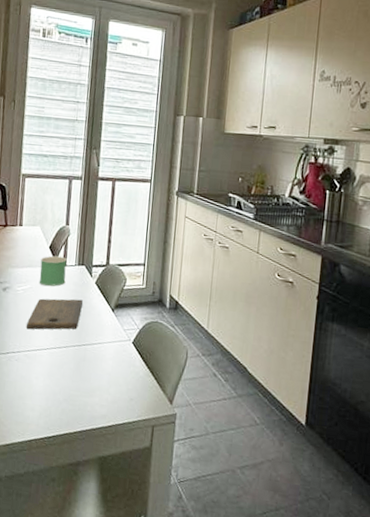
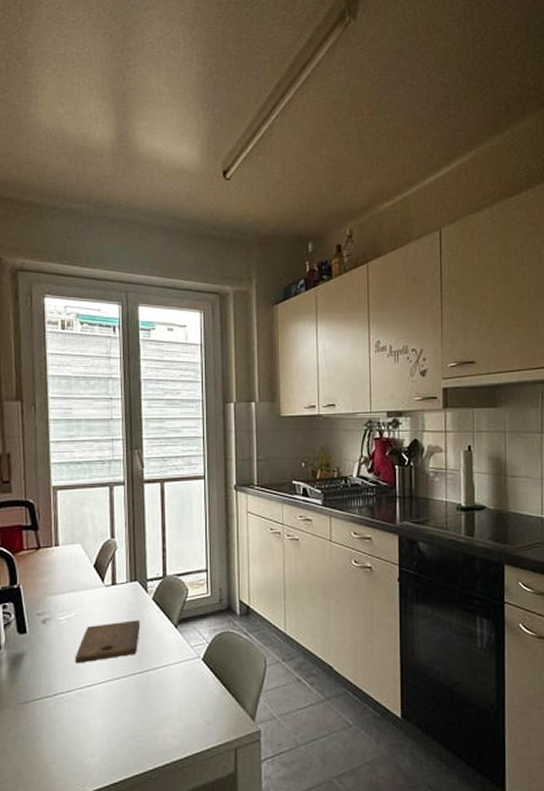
mug: present [38,255,67,287] -> none [84,574,117,611]

